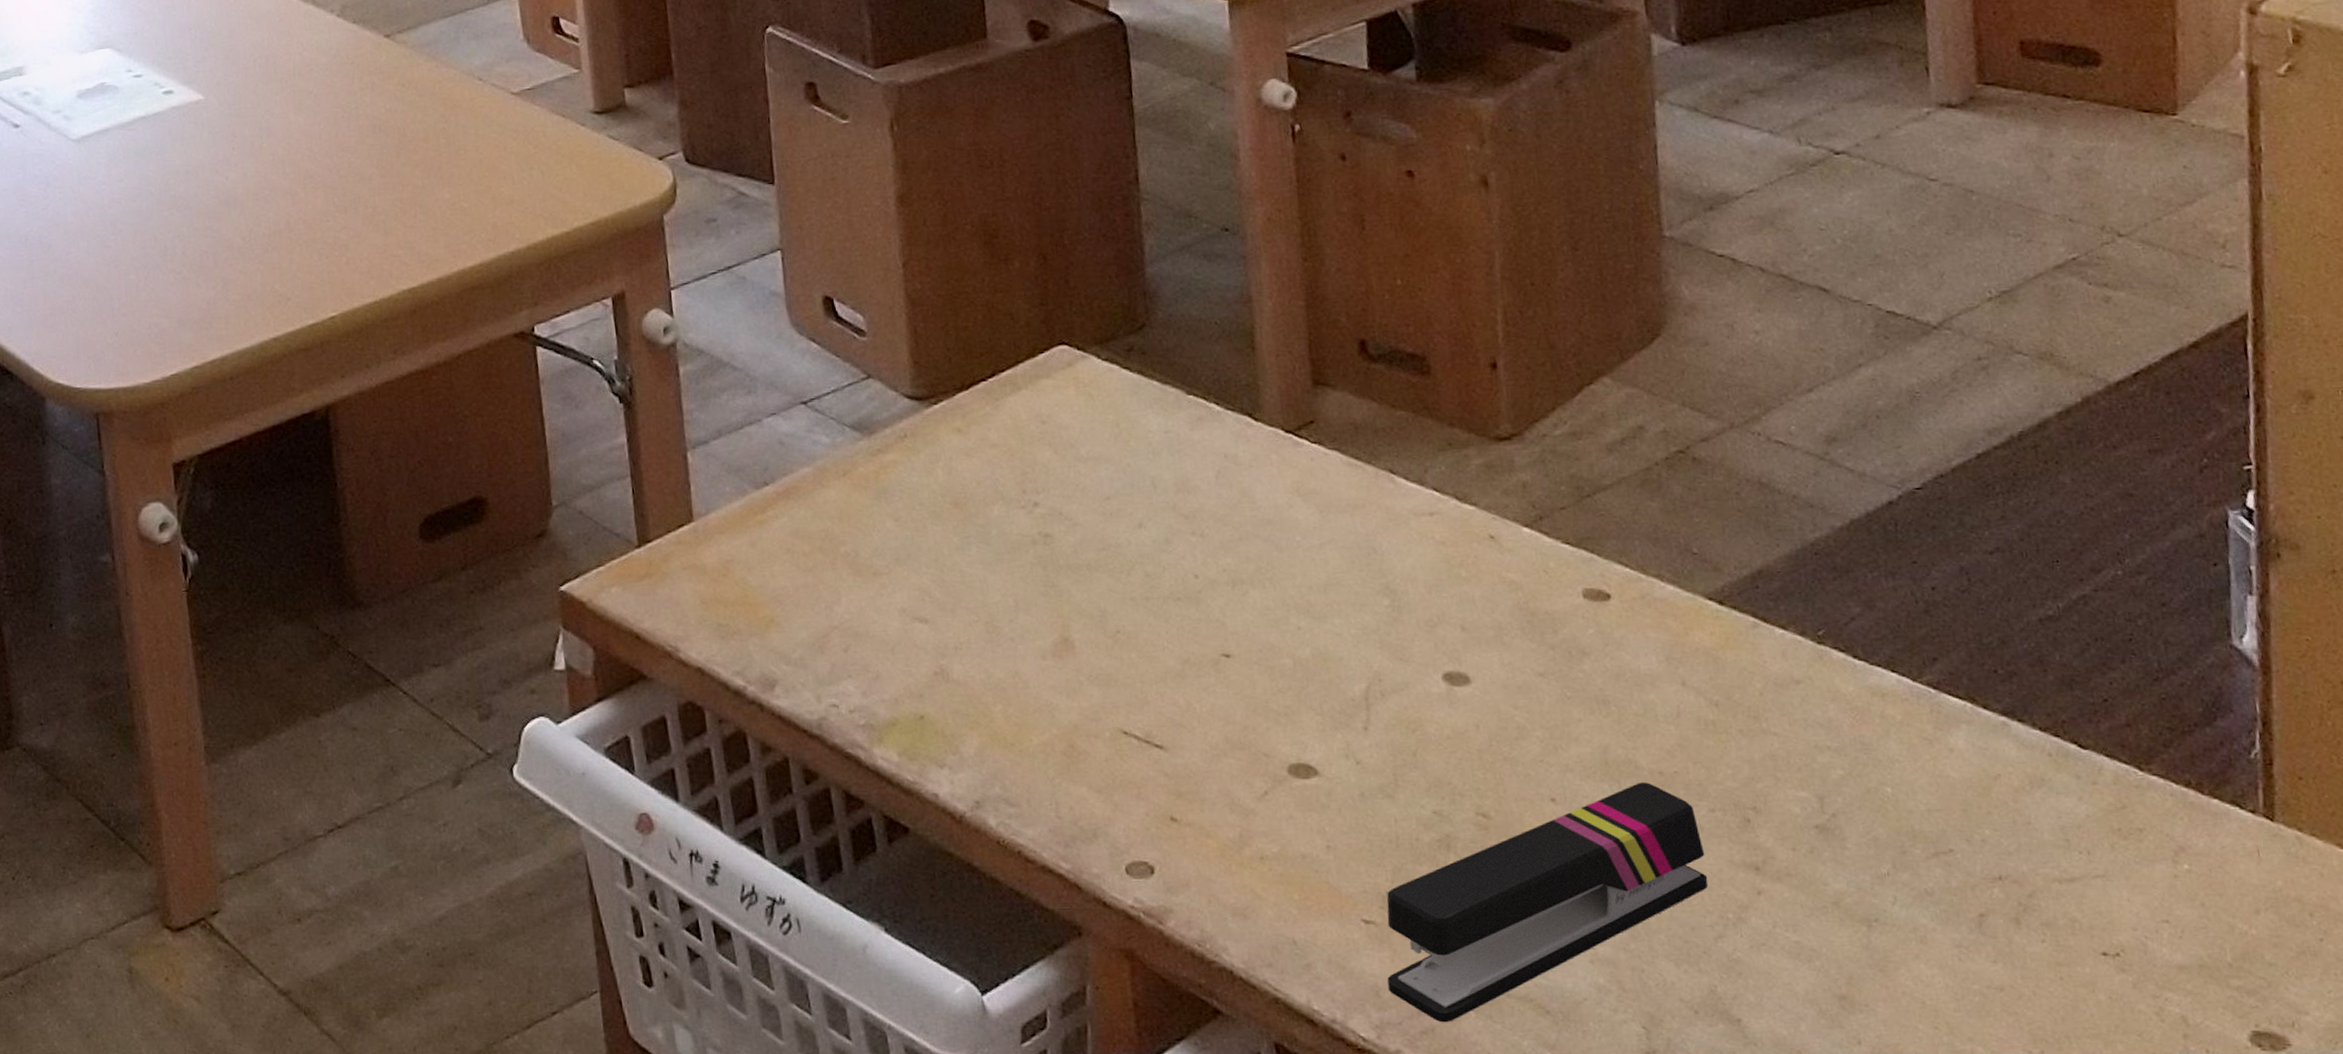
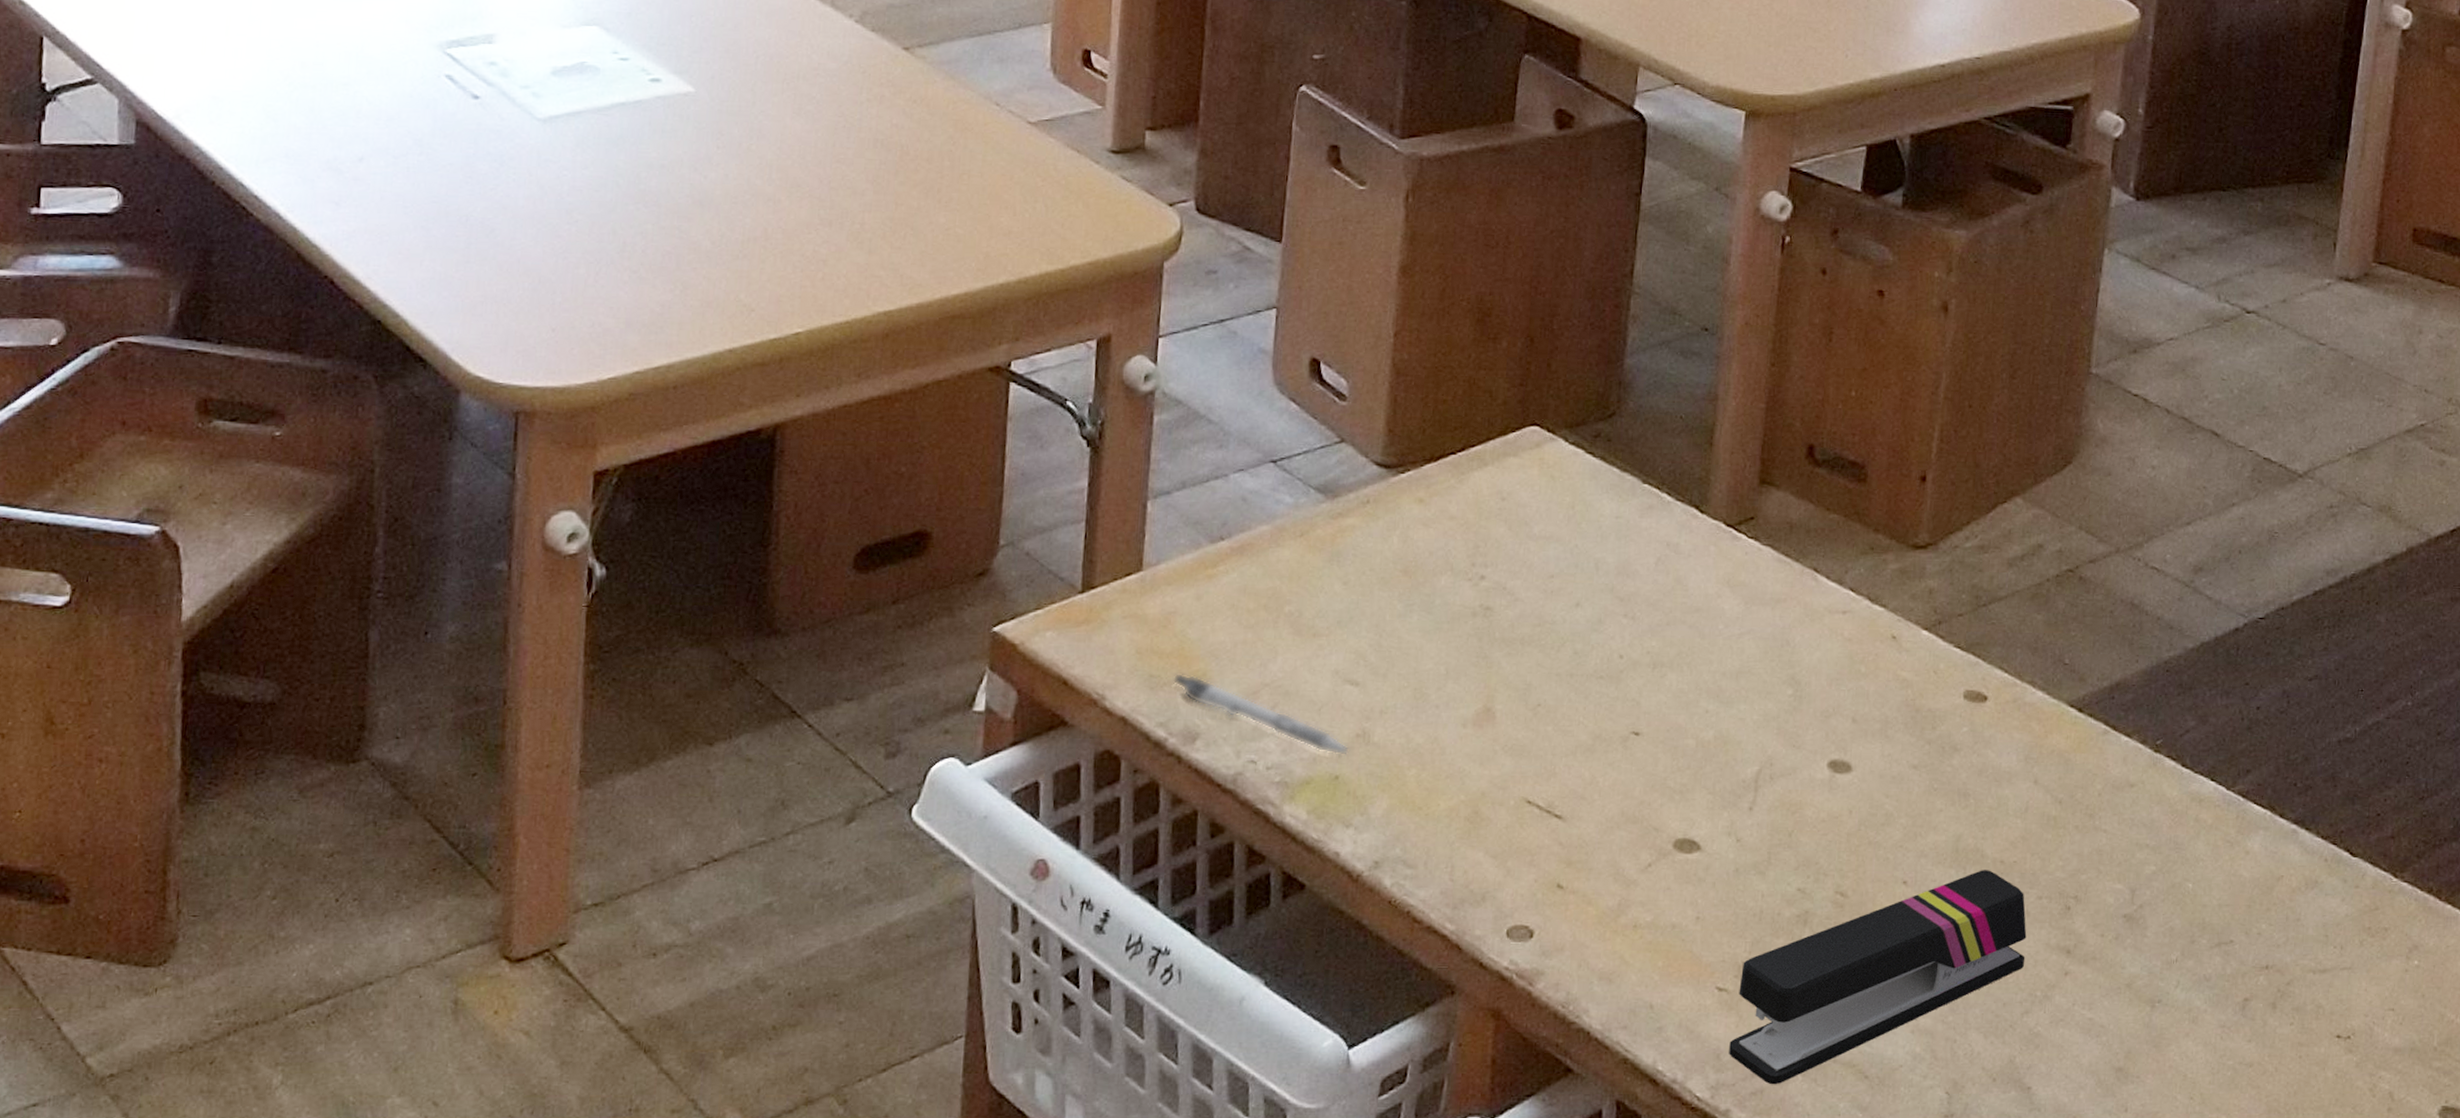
pen: none [741,620,930,695] -> present [1172,672,1349,755]

